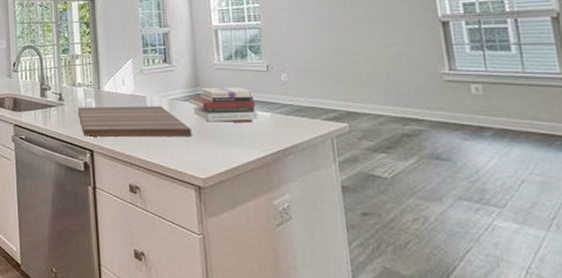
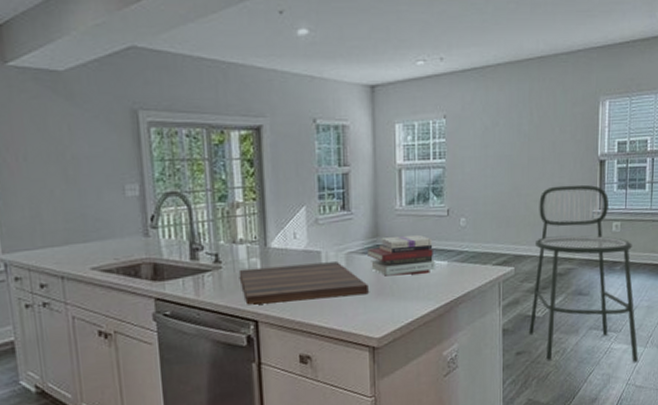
bar stool: none [370,45,539,248] -> present [528,184,638,363]

